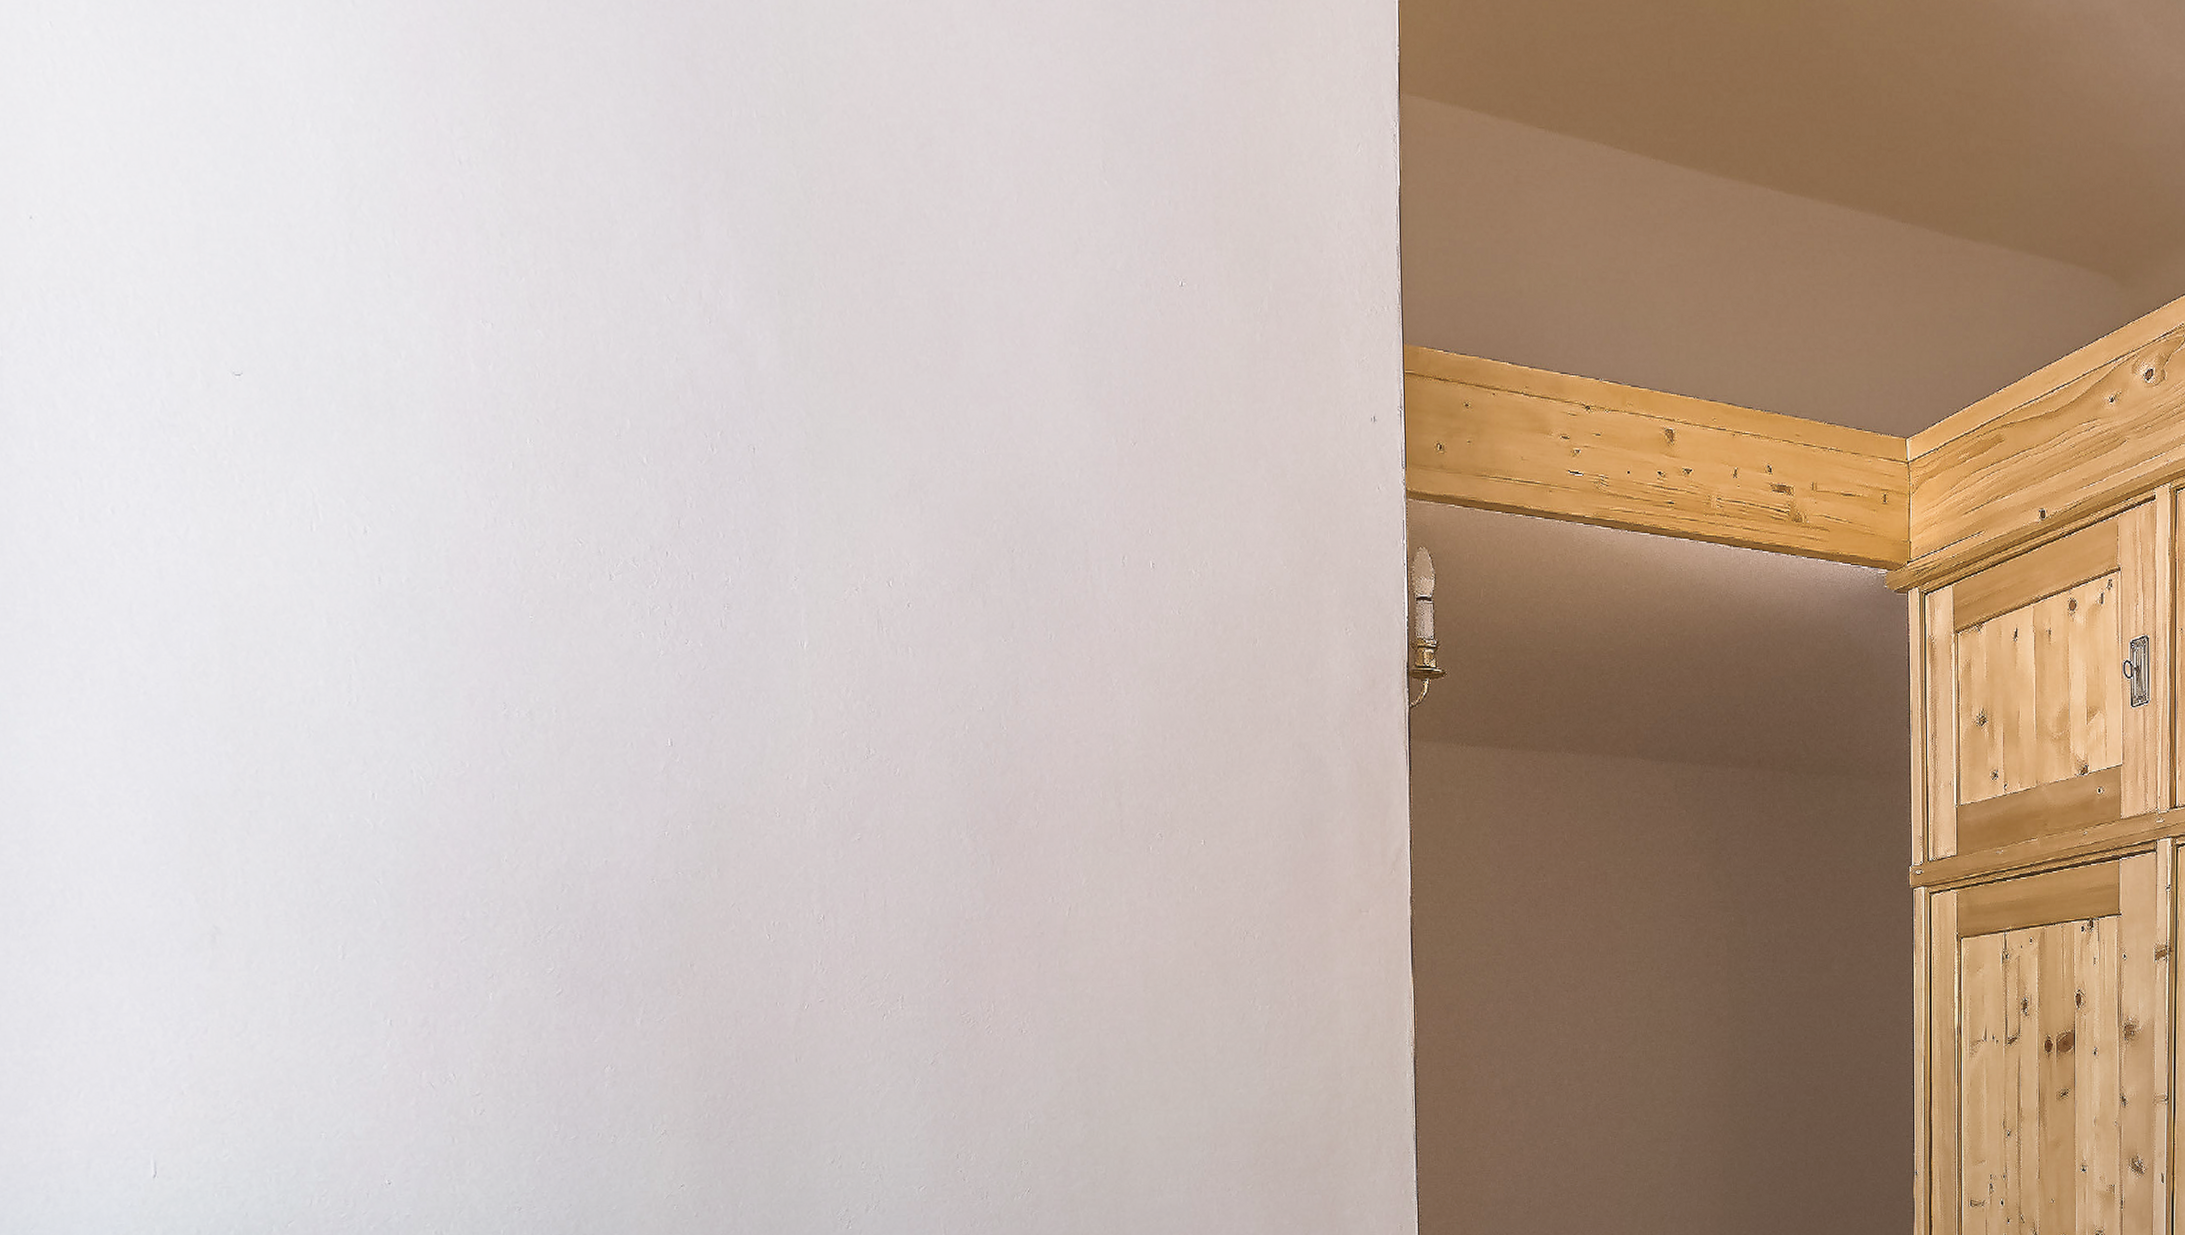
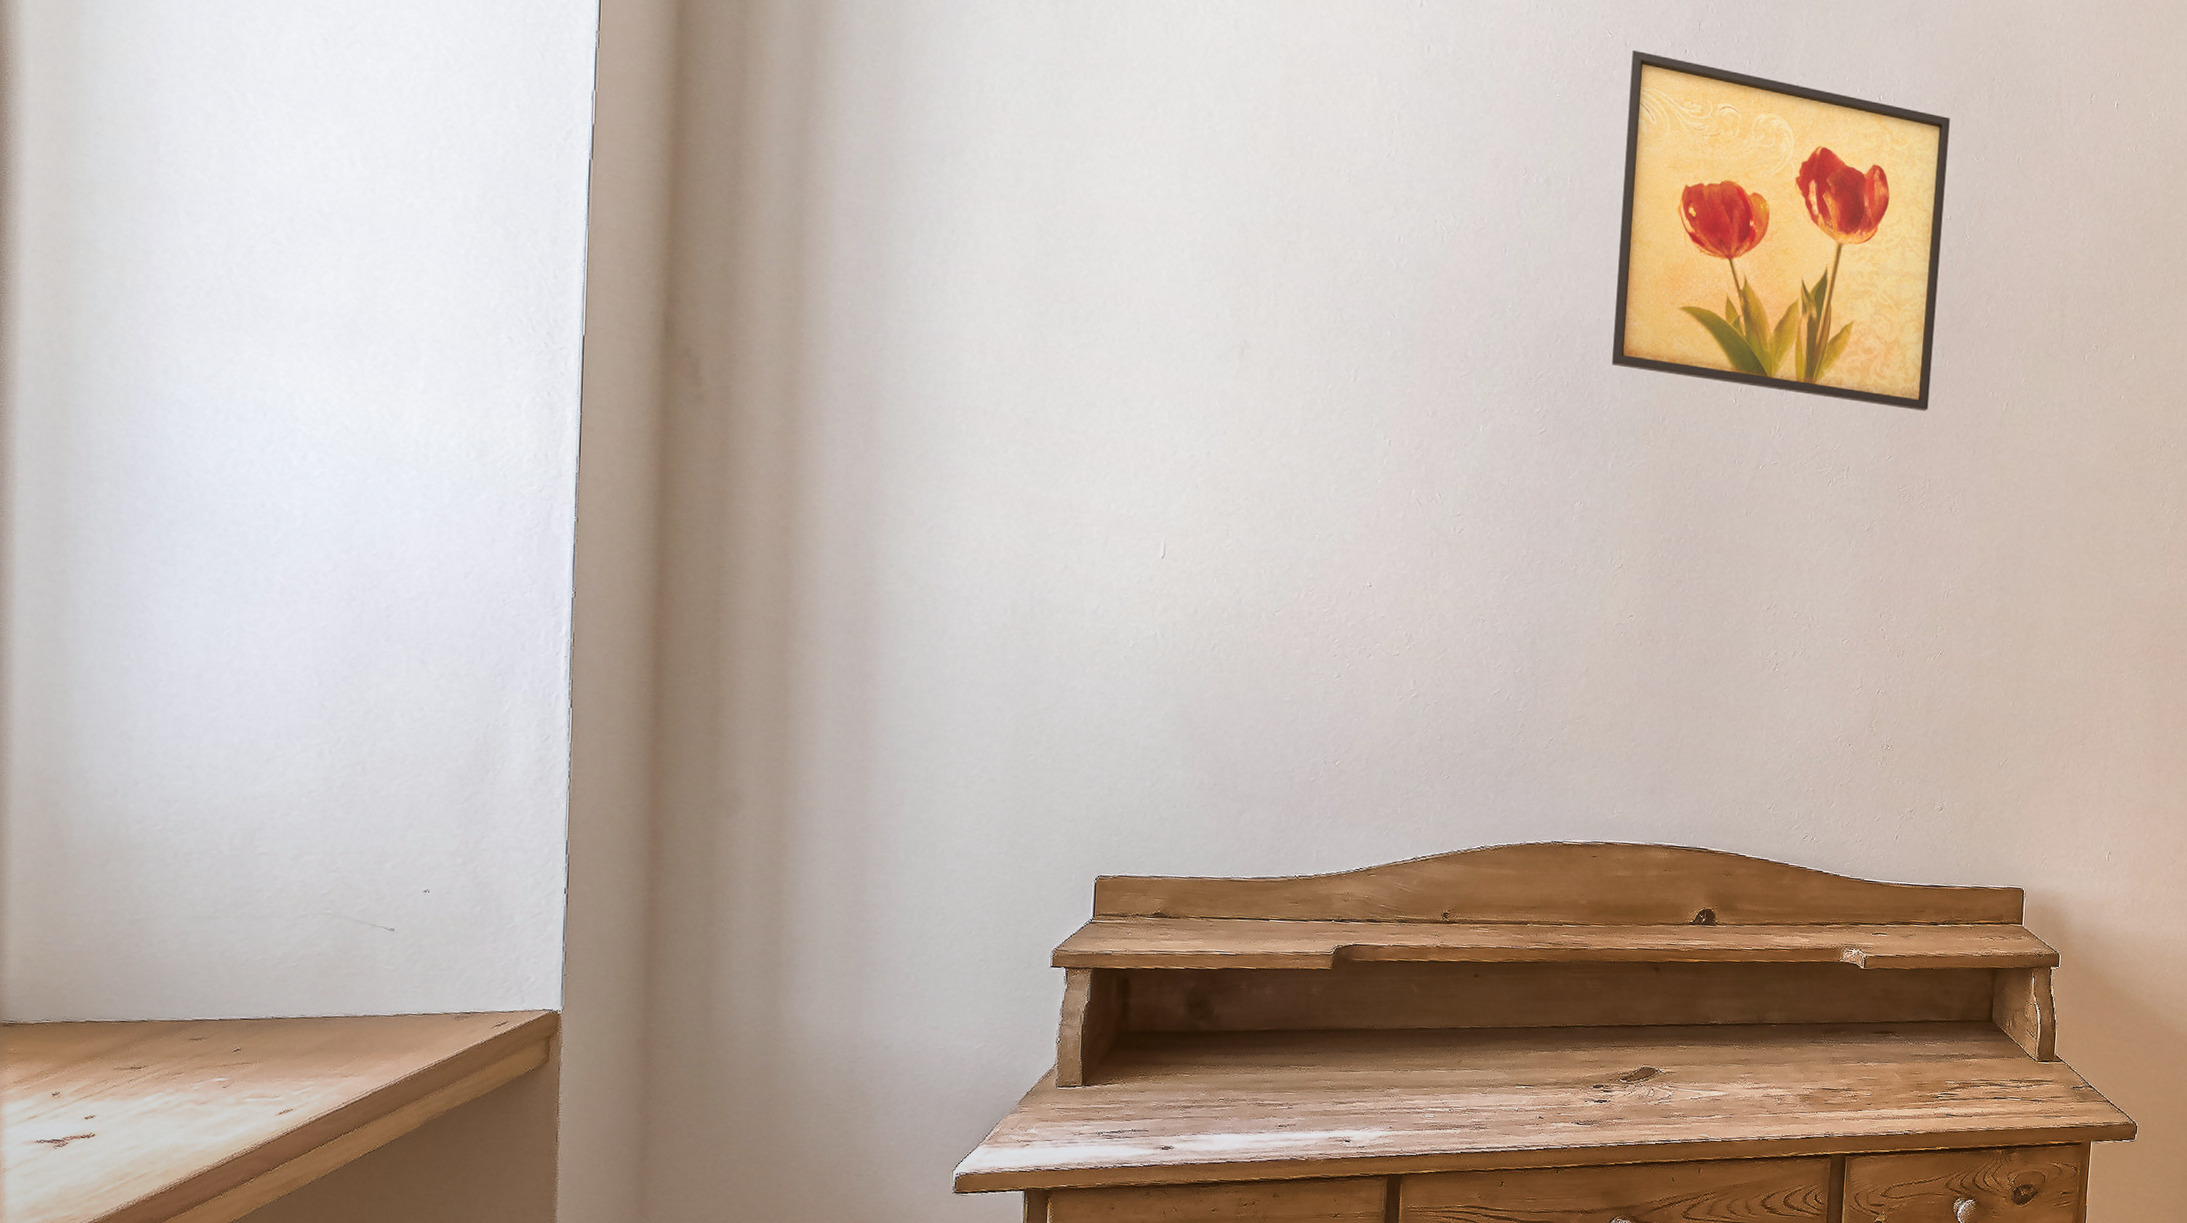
wall art: none [607,558,983,926] -> present [1612,50,1950,411]

